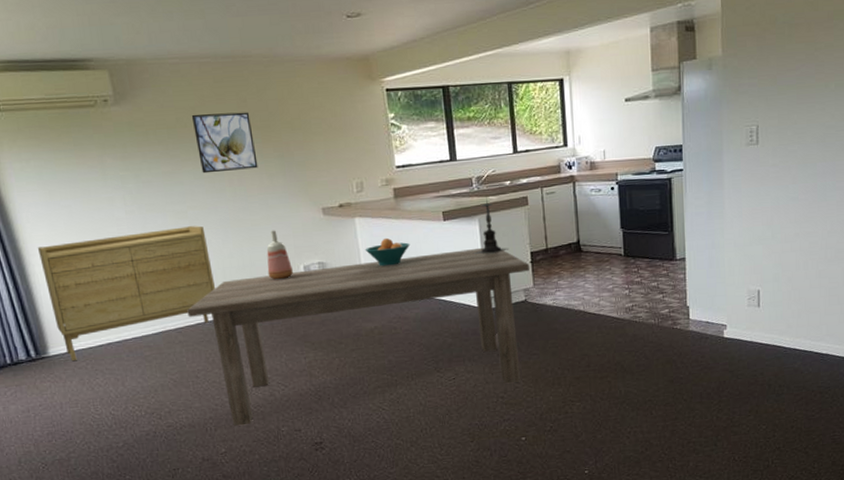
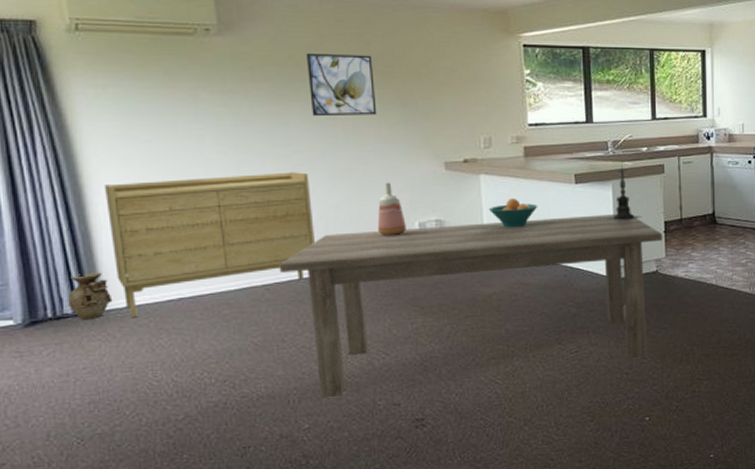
vase: none [20,323,56,365] -> present [68,272,113,320]

